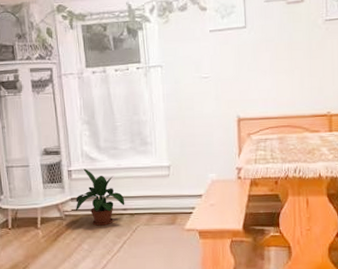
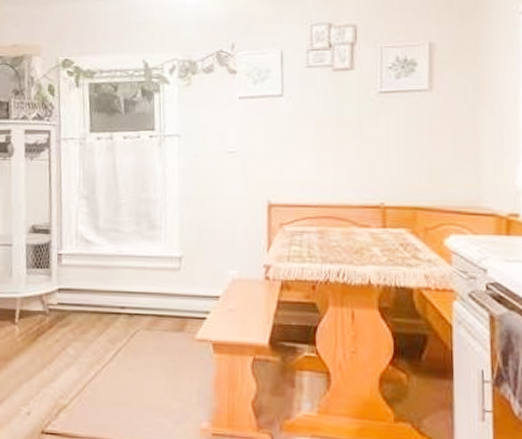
potted plant: present [76,168,125,226] -> none [63,253,124,326]

